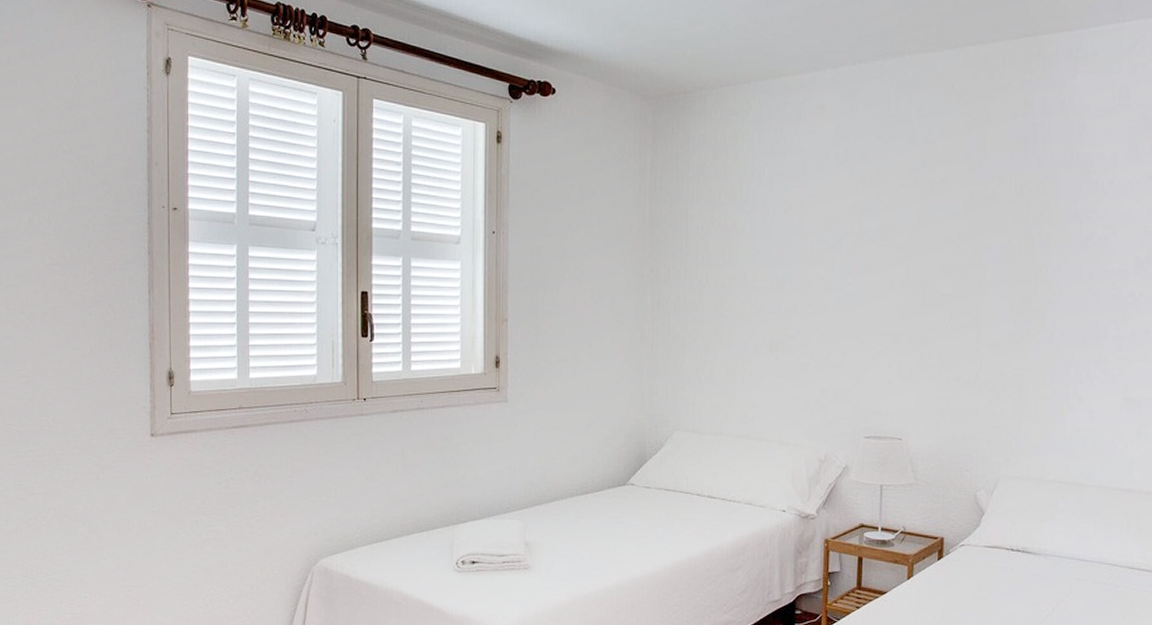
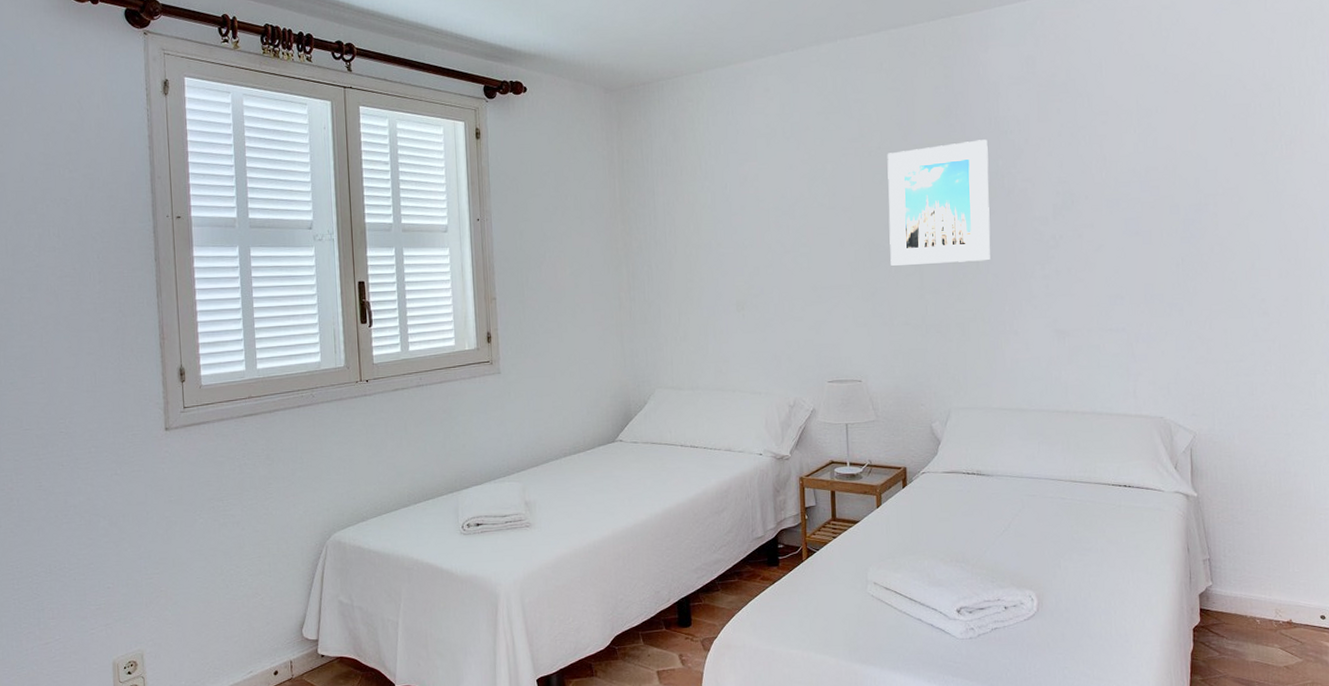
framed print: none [945,178,1067,316] -> present [887,139,991,267]

